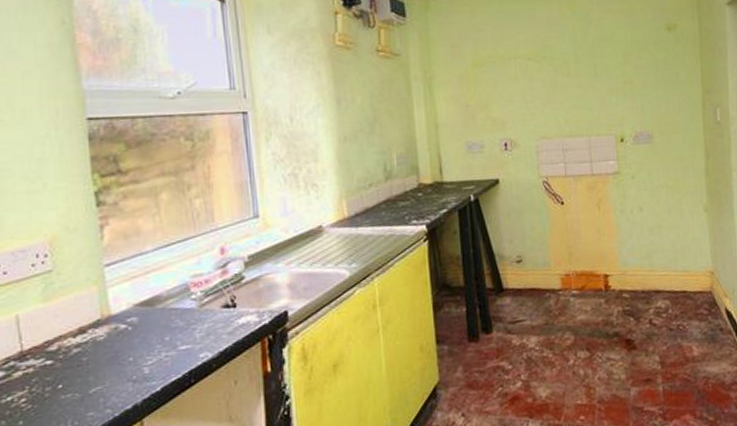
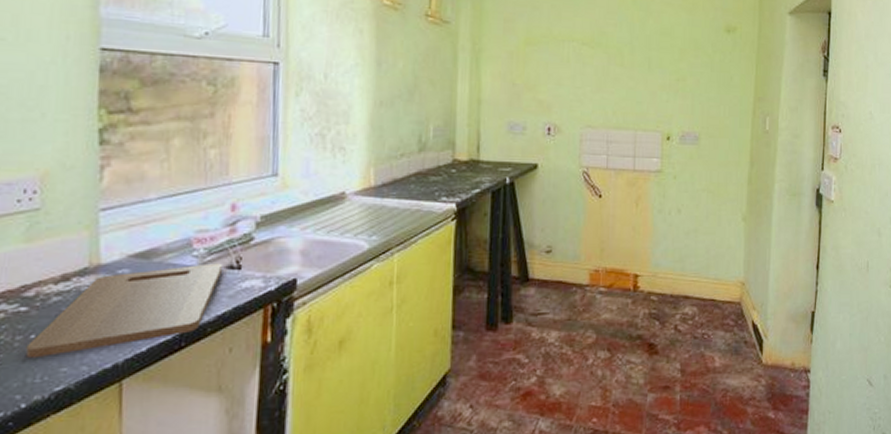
cutting board: none [55,303,220,407] -> present [25,263,224,359]

